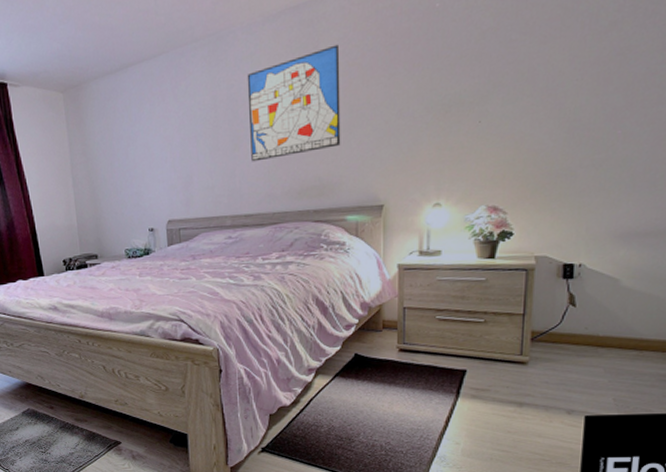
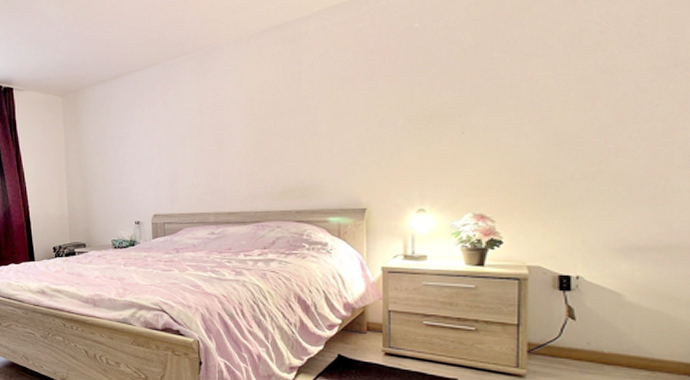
wall art: present [247,44,341,162] -> none [232,59,323,164]

